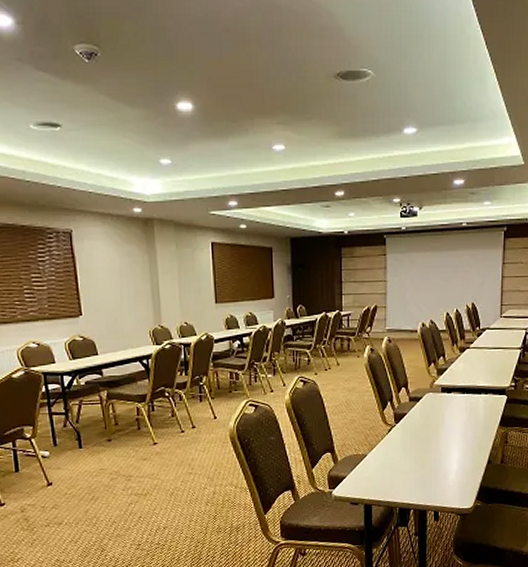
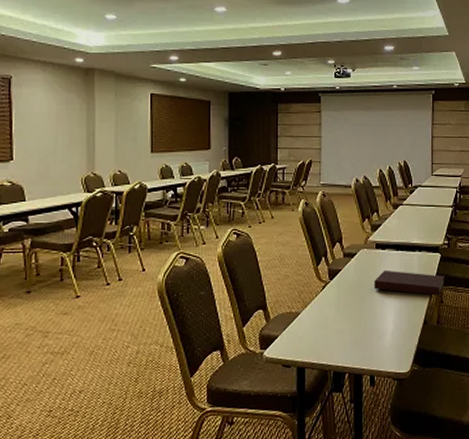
notebook: none [439,412,510,437] -> present [374,270,445,296]

